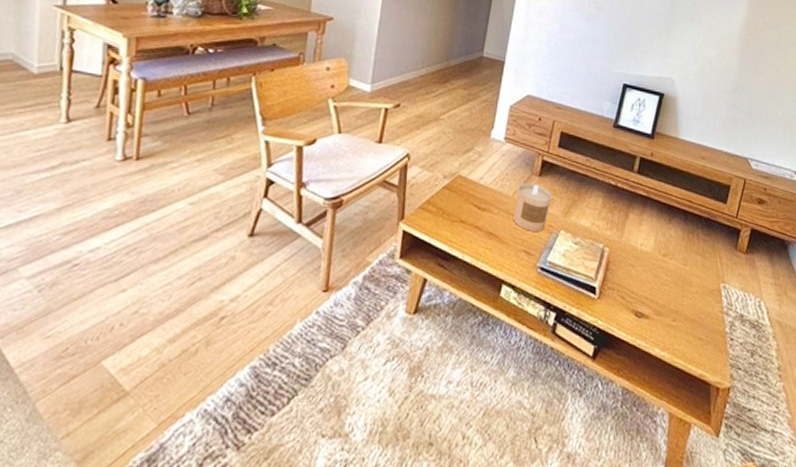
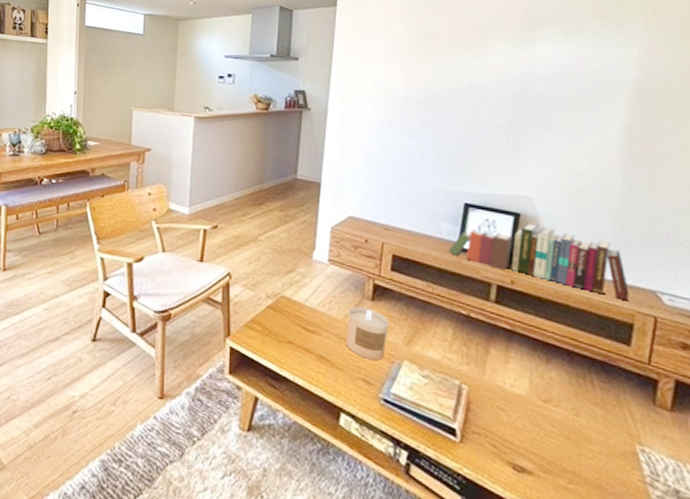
books: none [607,108,657,146] -> present [448,230,513,272]
books: none [652,102,731,167] -> present [511,222,630,301]

